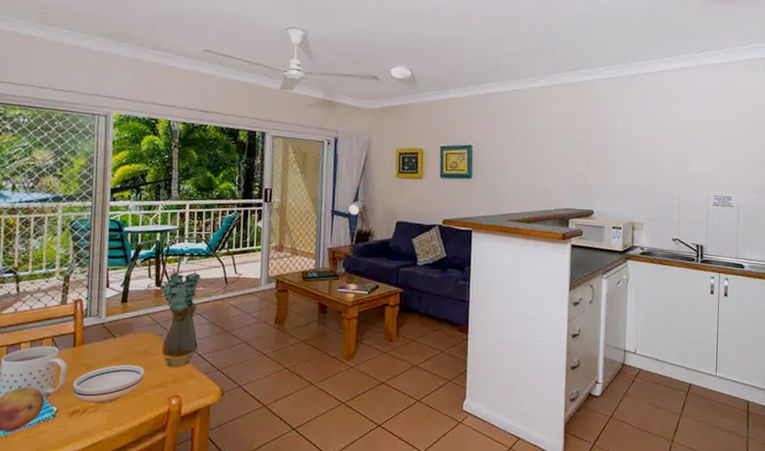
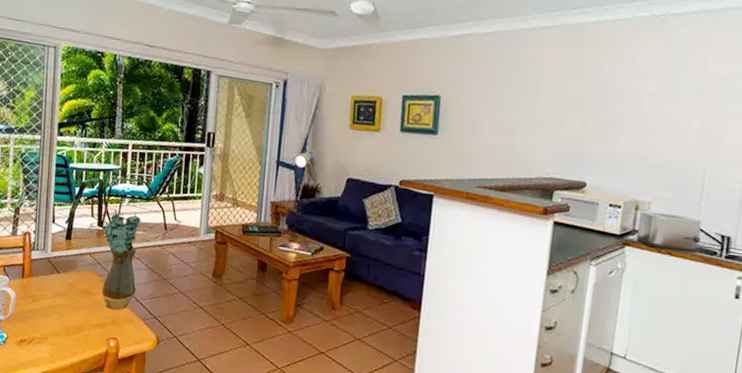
bowl: present [72,364,145,404] -> none [20,300,86,337]
toaster: none [635,230,682,261] -> present [636,211,702,254]

